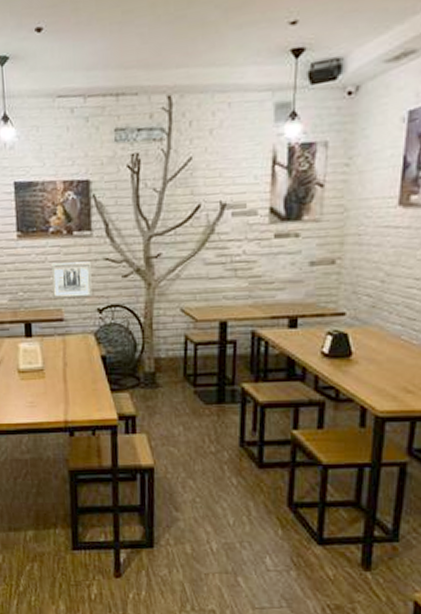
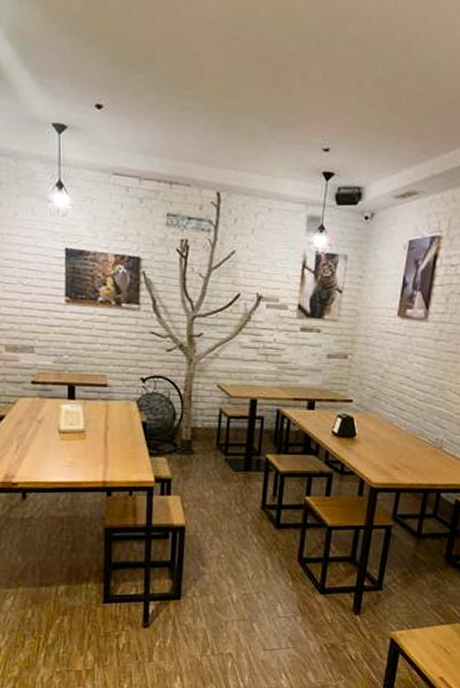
wall art: present [51,261,92,299] -> none [98,330,137,366]

